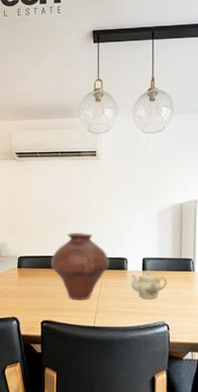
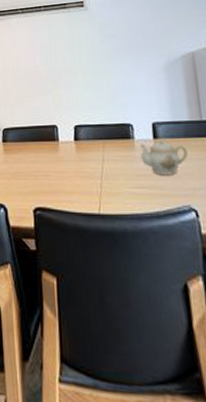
vase: present [51,233,109,301] -> none [41,96,111,181]

